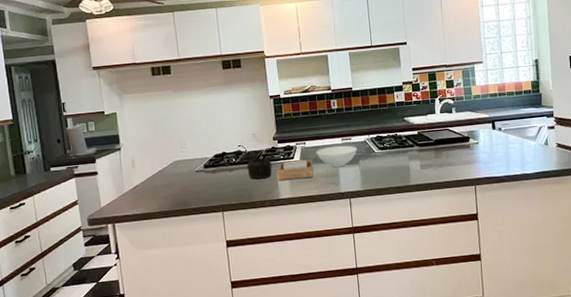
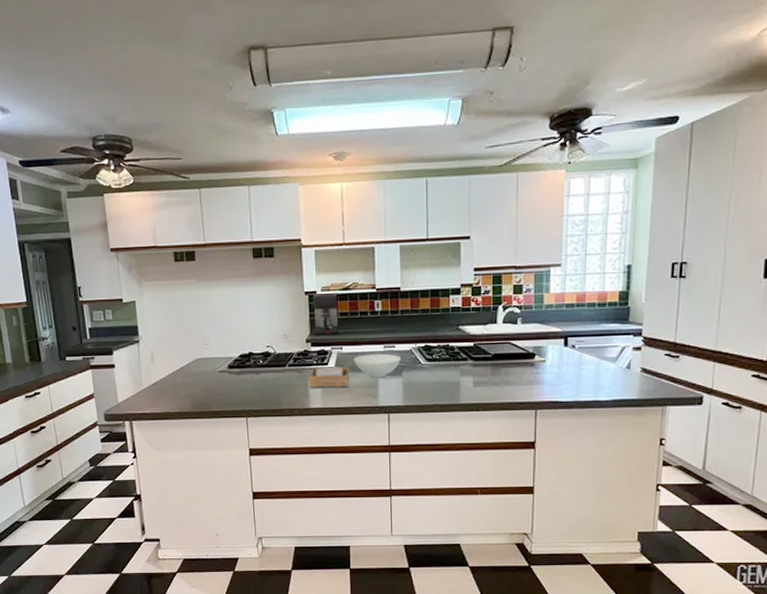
paper towel: present [65,125,98,158] -> none [81,313,116,348]
teapot: present [246,153,276,180] -> none [275,356,308,385]
coffee maker: none [277,95,302,134] -> present [313,293,339,336]

